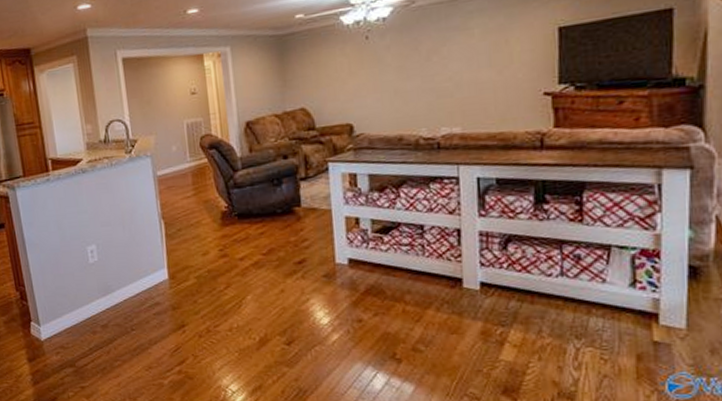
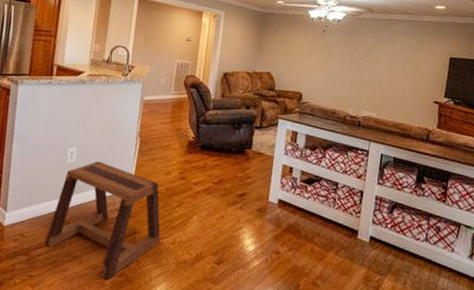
stool: none [88,254,214,380] -> present [45,161,161,280]

